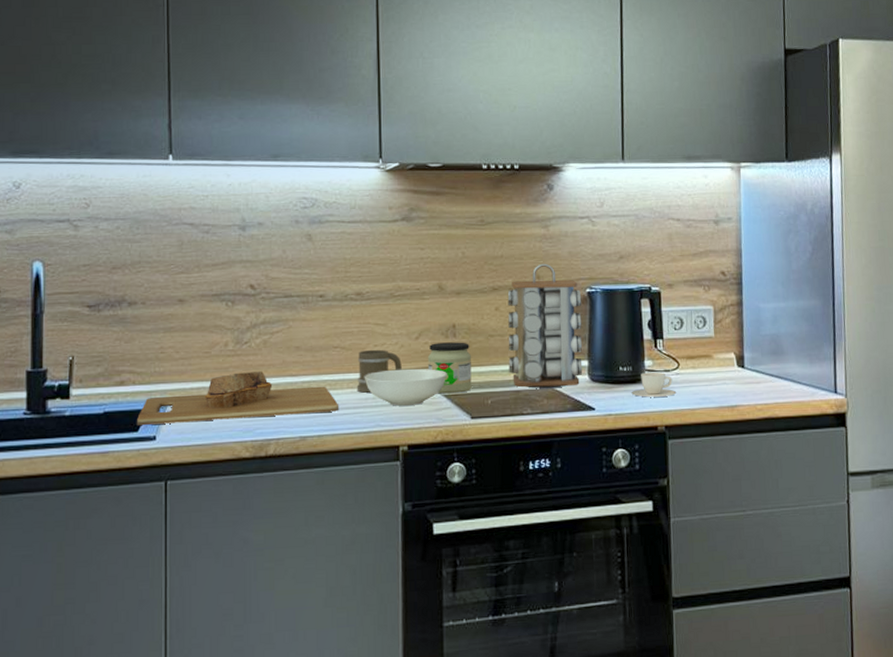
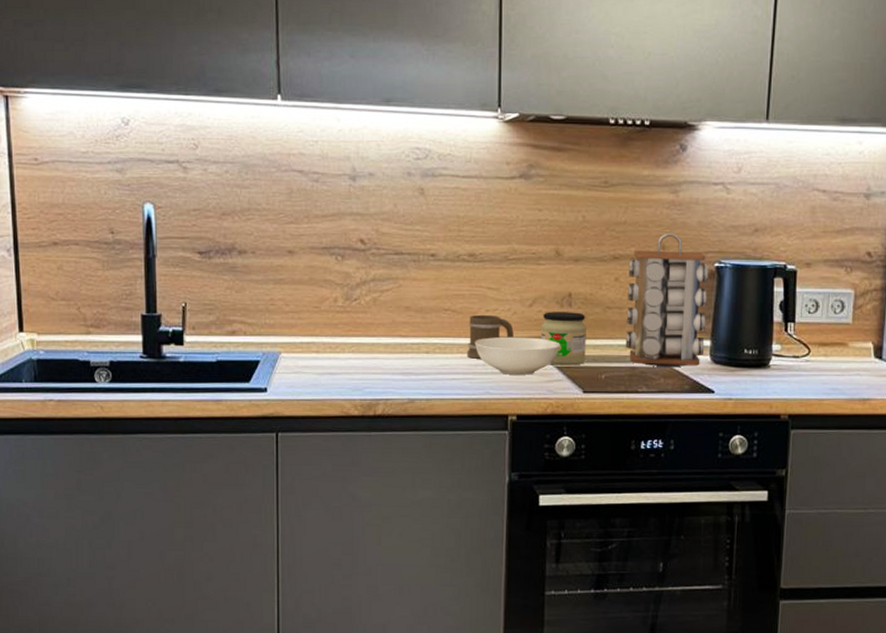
cutting board: present [136,371,339,426] -> none [247,330,449,377]
cup: present [631,372,677,397] -> none [755,357,805,384]

